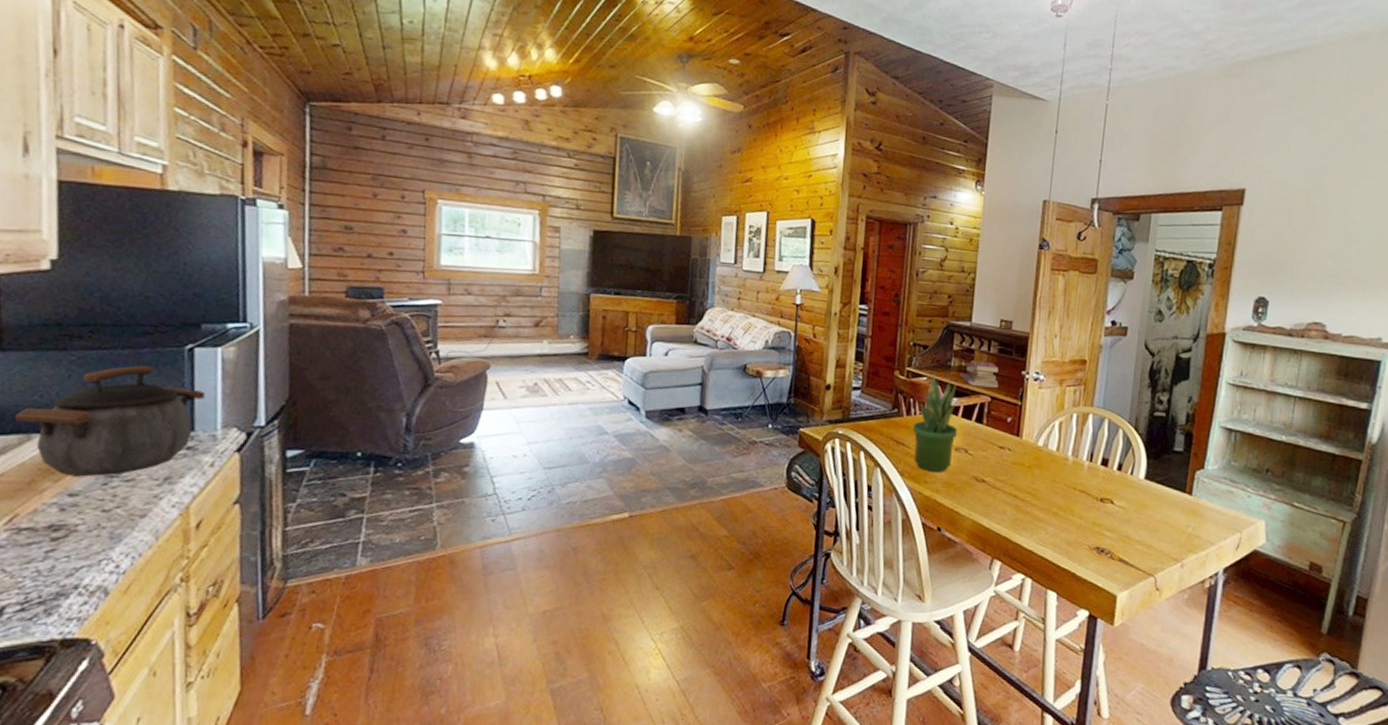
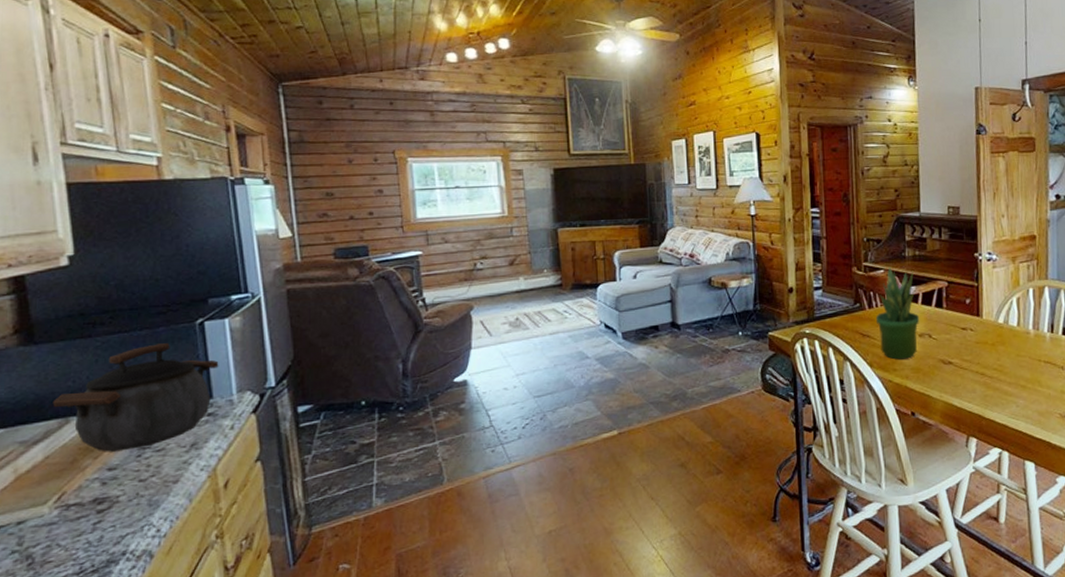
books: present [960,360,999,388] -> none [915,248,954,273]

